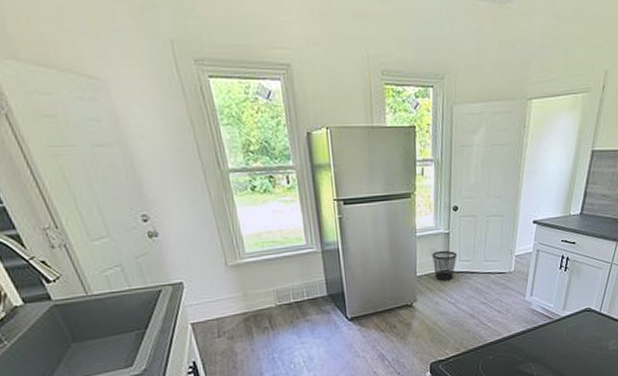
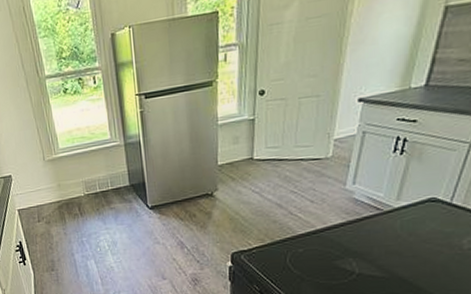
wastebasket: present [432,250,457,281] -> none [235,137,263,170]

